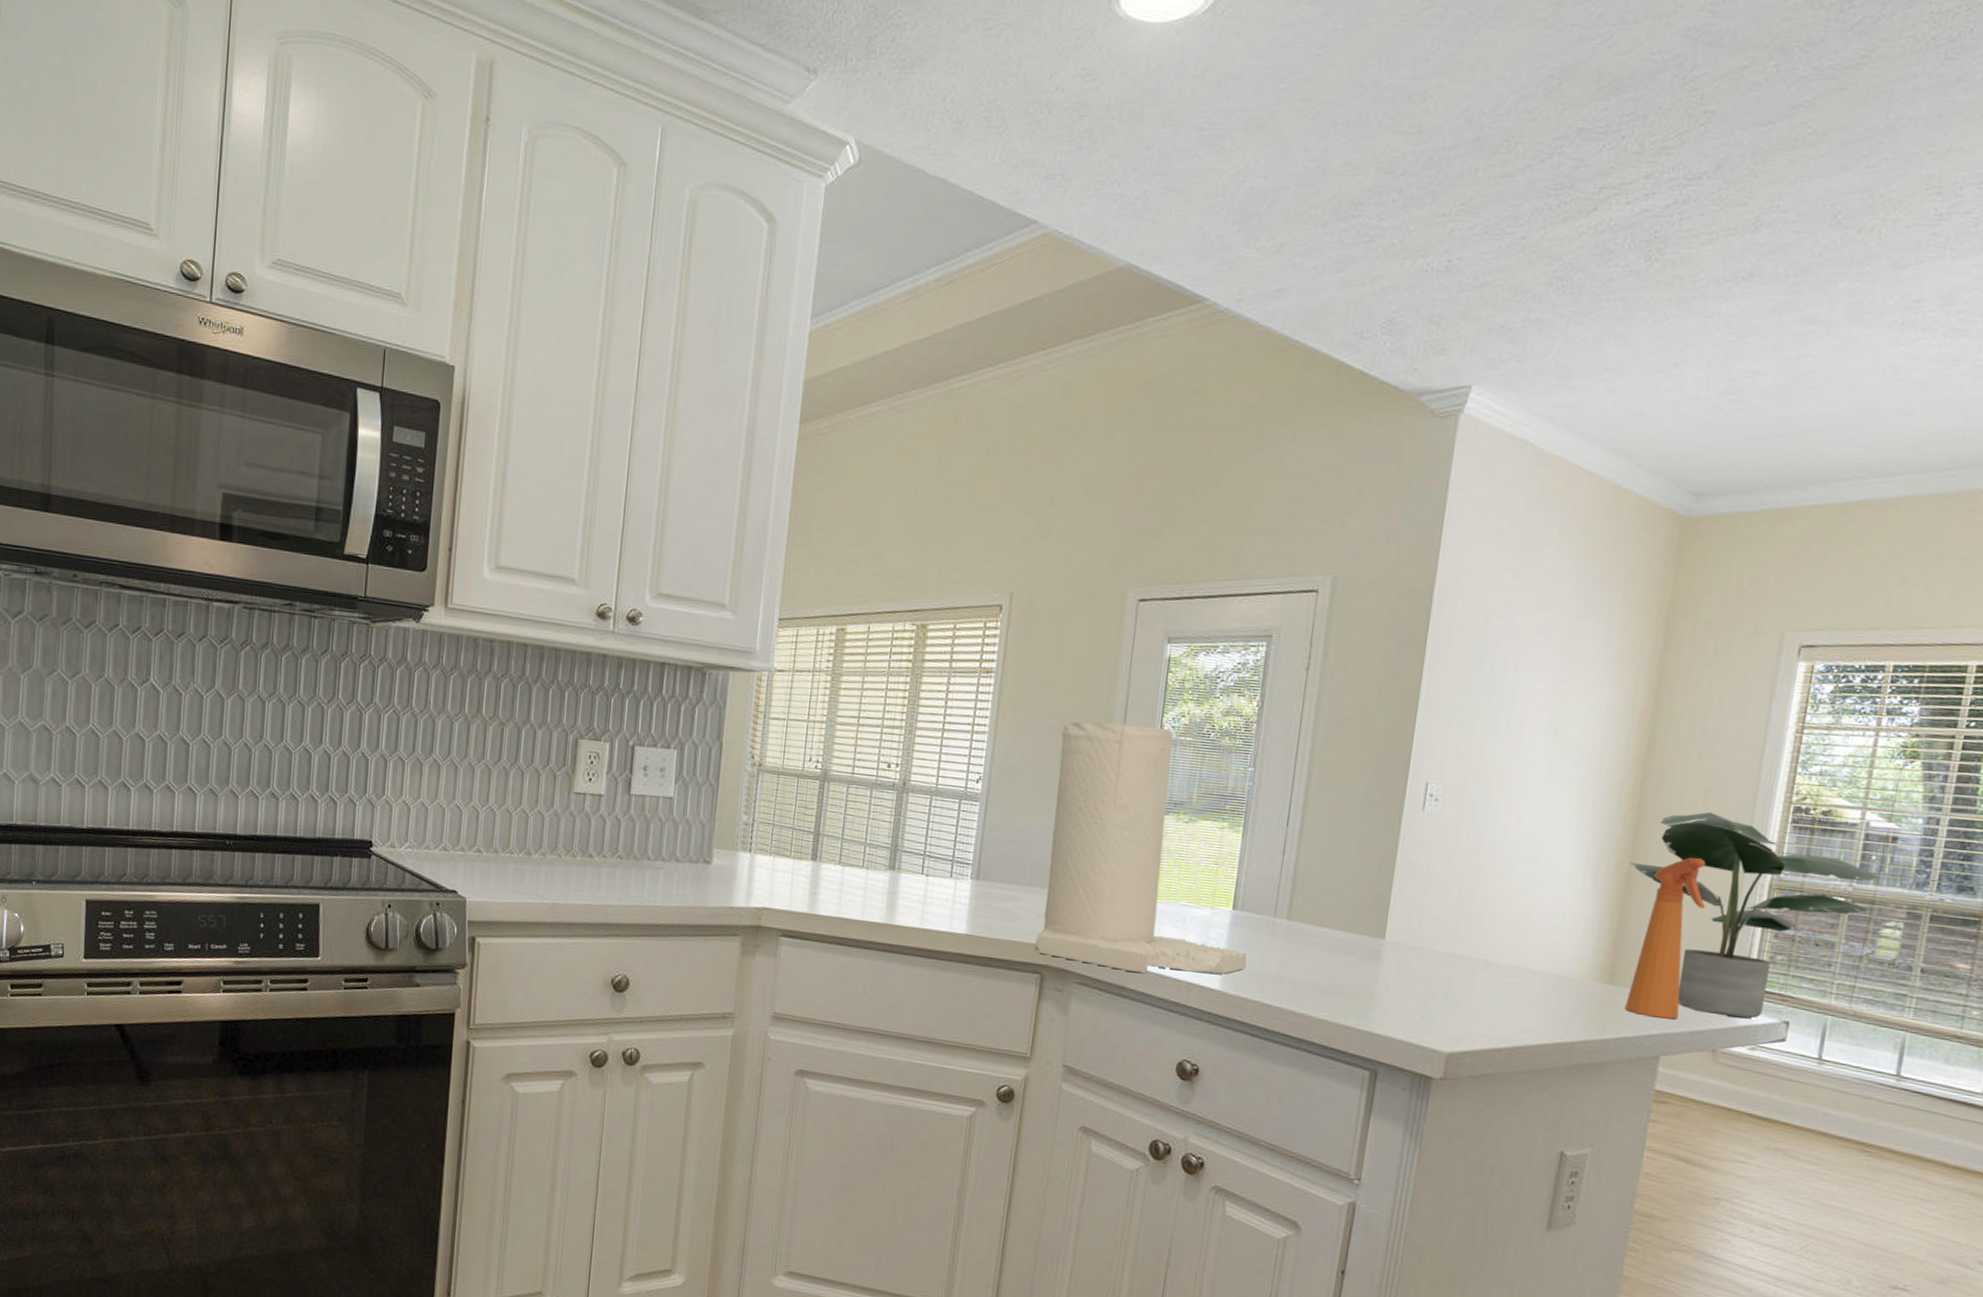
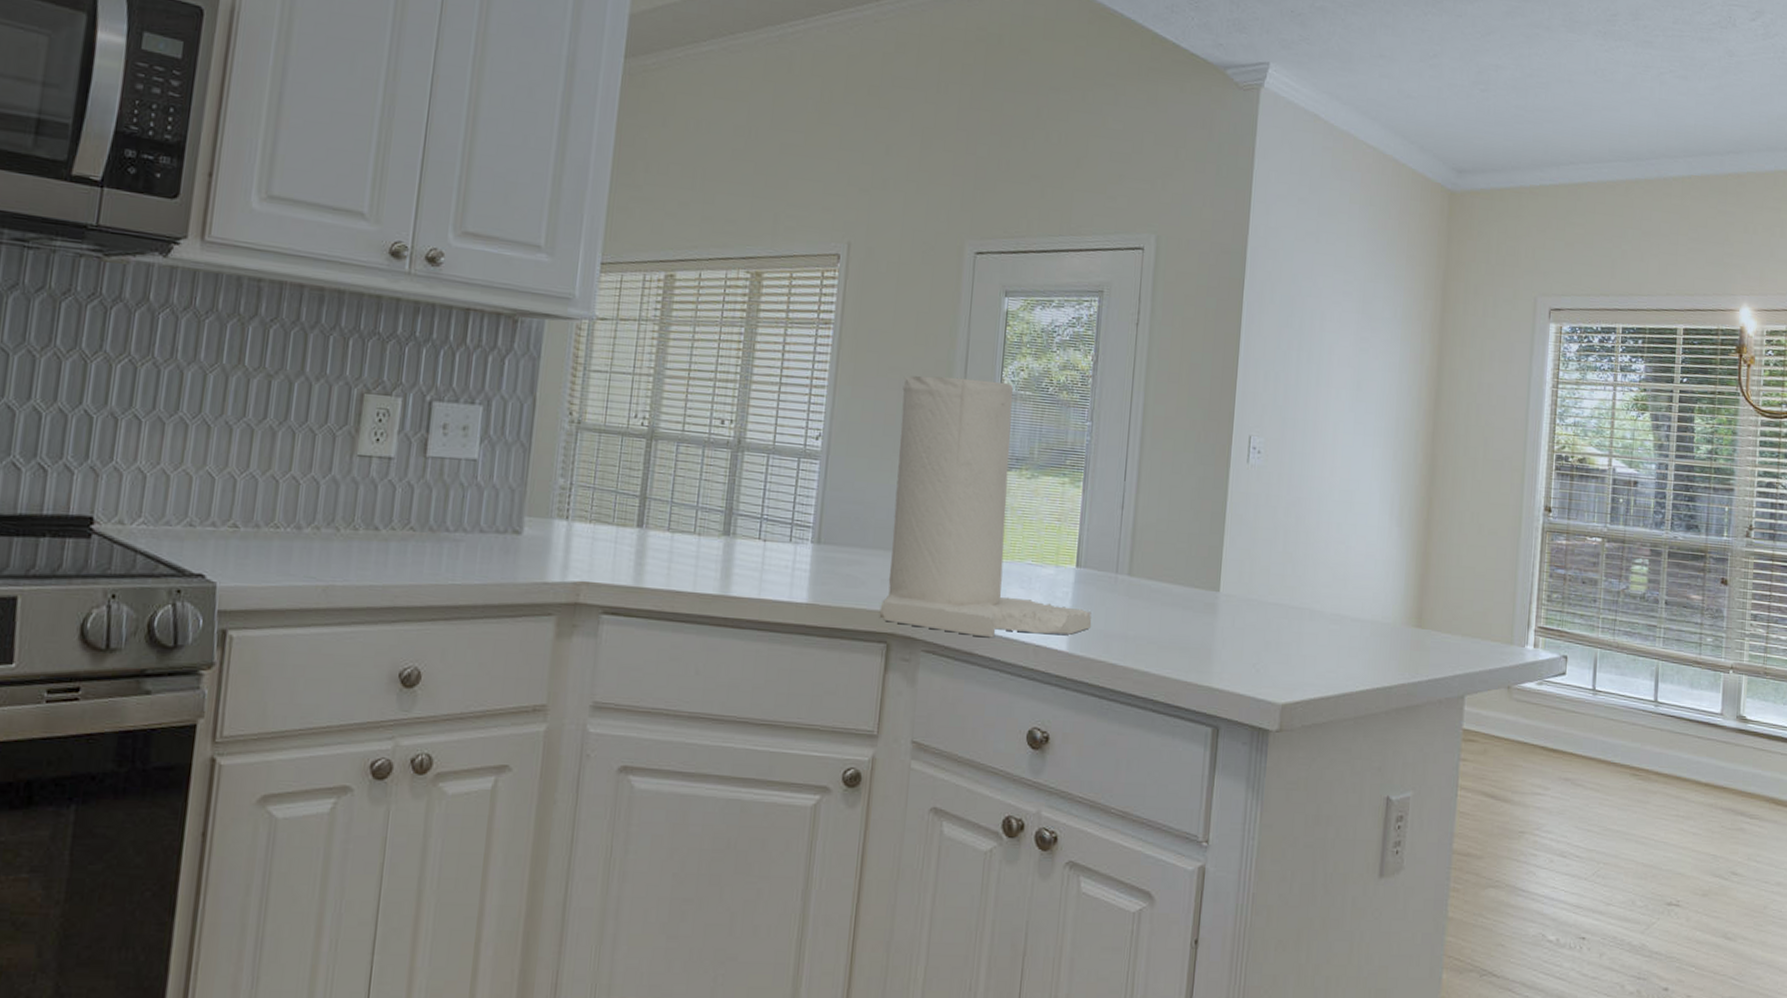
spray bottle: present [1625,857,1706,1020] -> none [1432,504,1493,659]
potted plant: present [1630,811,1882,1019] -> none [1428,460,1629,655]

